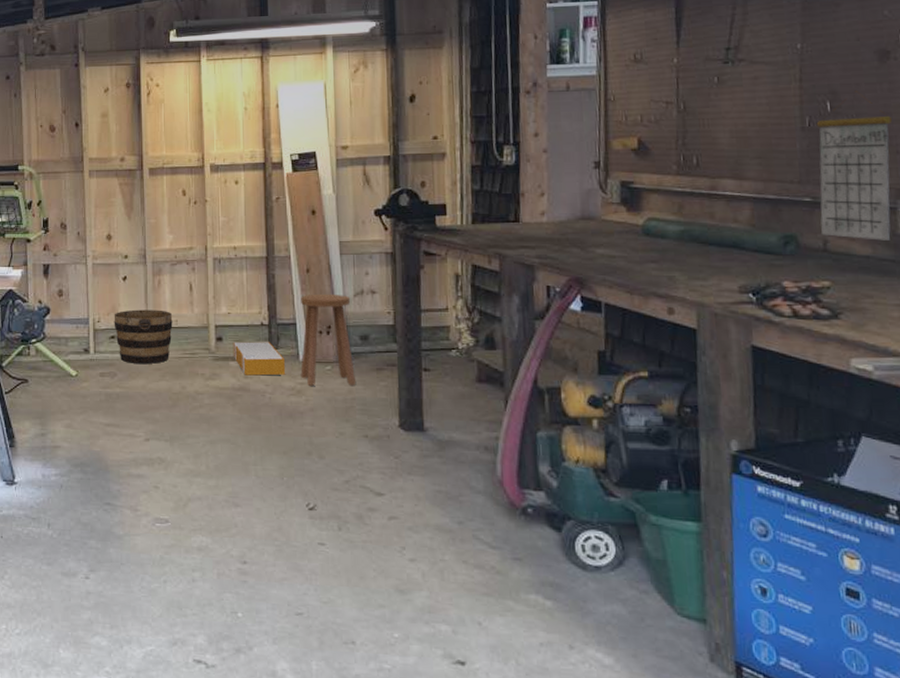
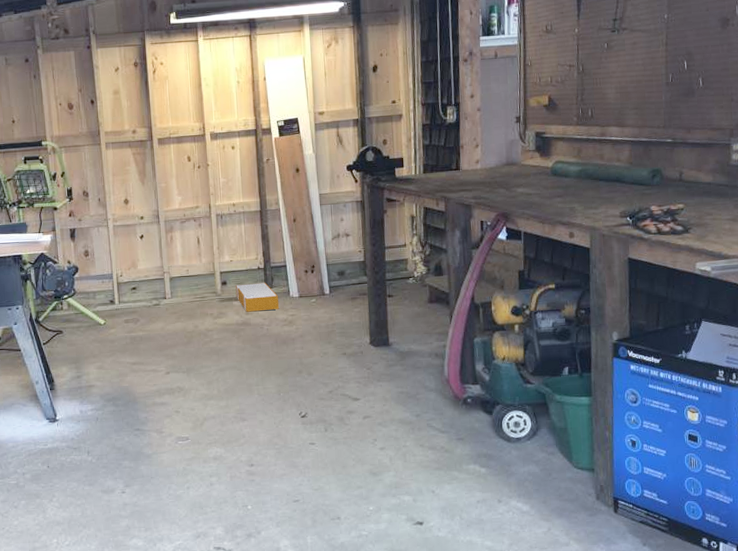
bucket: present [114,309,173,364] -> none [134,262,185,310]
stool: present [300,293,357,386] -> none [289,238,336,316]
calendar: present [816,90,893,240] -> none [676,51,730,170]

